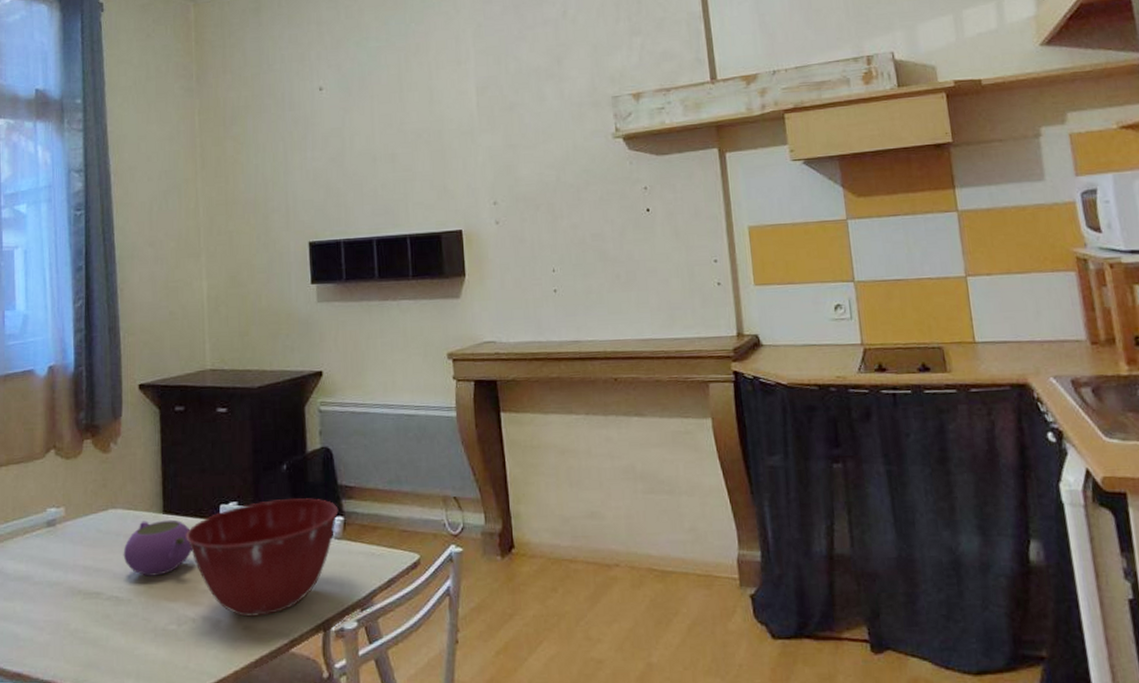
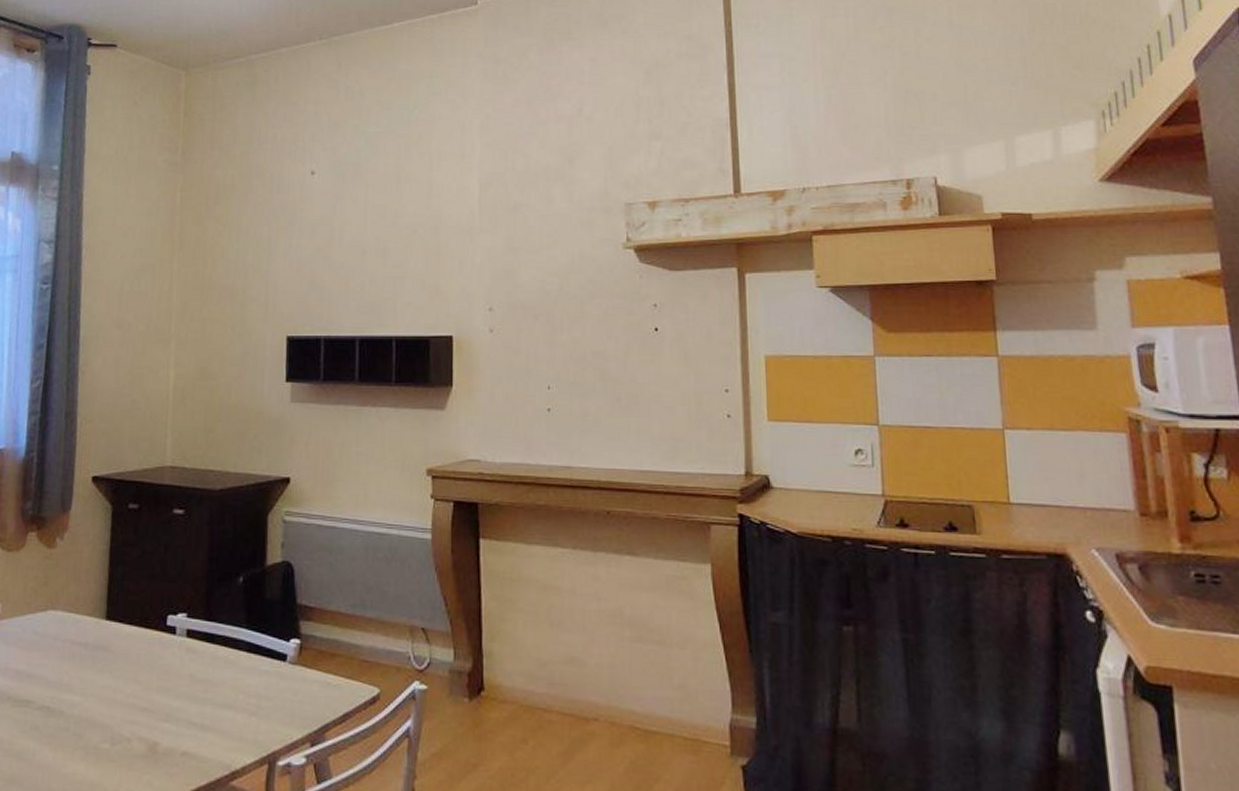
teapot: present [123,519,192,576] -> none [59,626,134,688]
mixing bowl: present [186,498,339,617] -> none [128,614,296,742]

